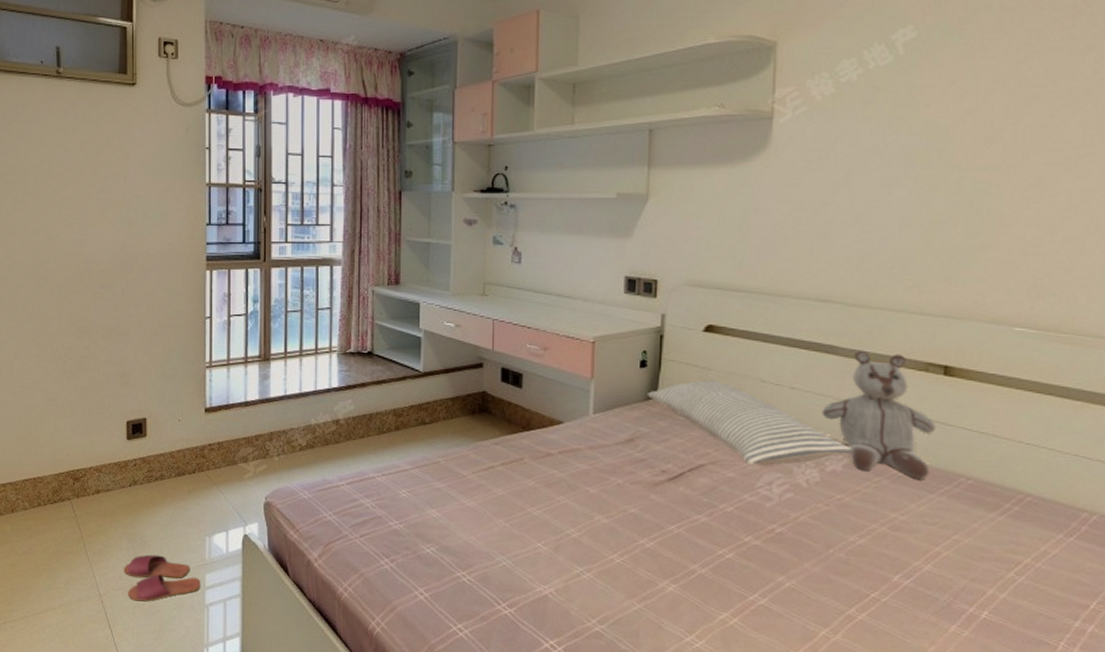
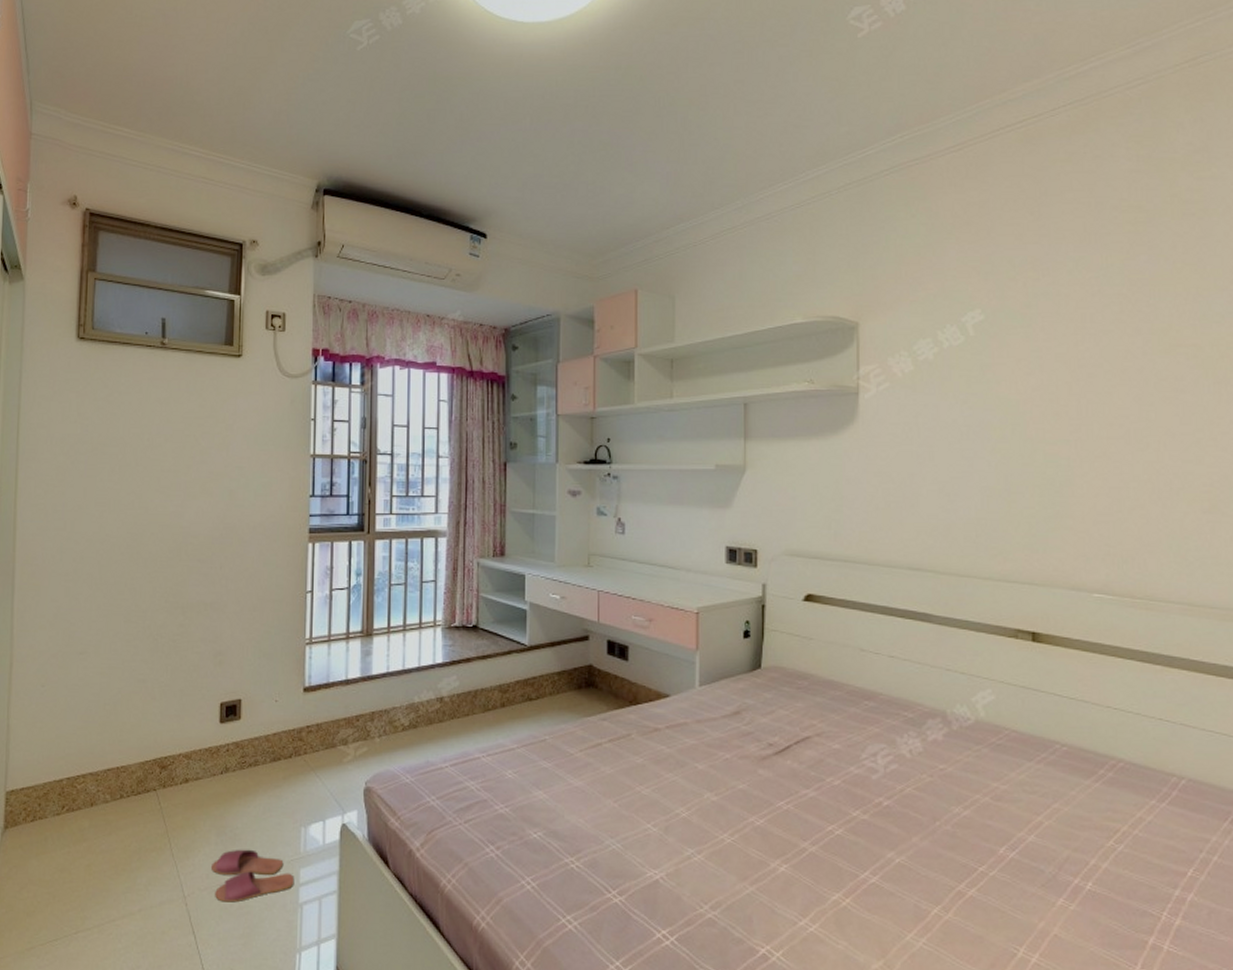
pillow: present [646,380,854,466] -> none [751,650,953,736]
stuffed bear: present [821,350,935,479] -> none [920,617,1028,747]

